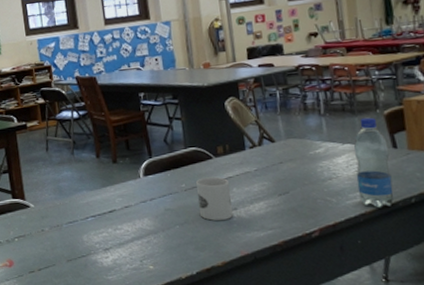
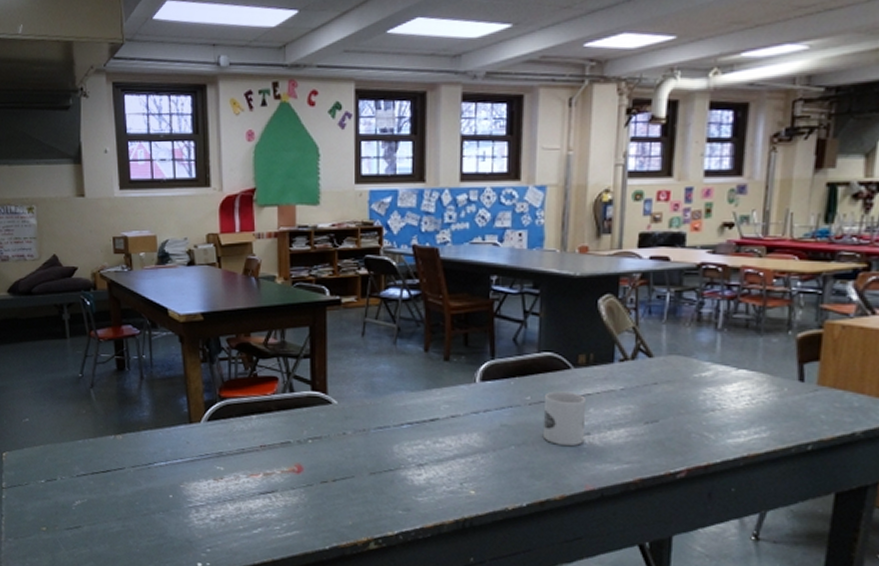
bottle: present [353,117,394,208] -> none [744,339,794,453]

